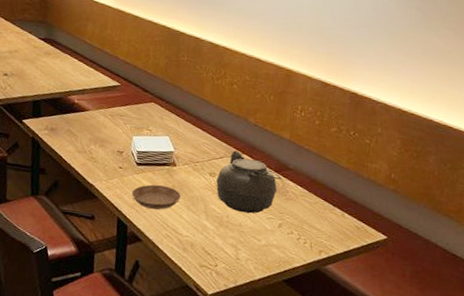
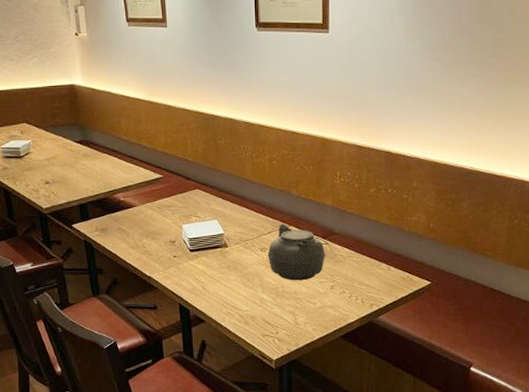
saucer: present [131,184,181,210] -> none [189,267,236,291]

